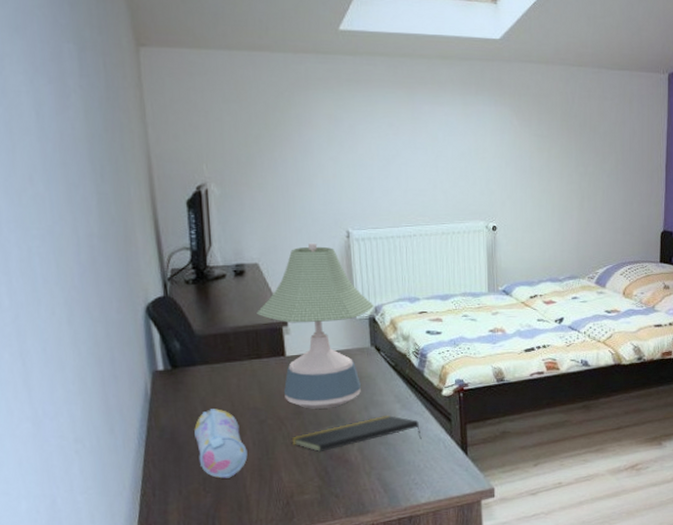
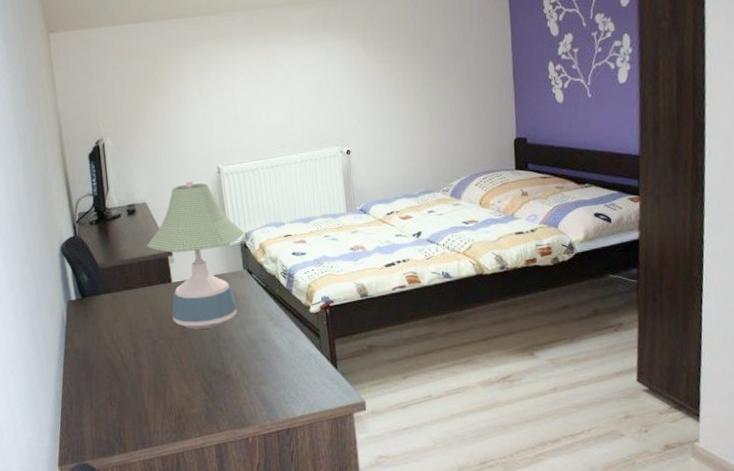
pencil case: present [194,409,248,479] -> none [101,331,145,394]
notepad: present [291,416,422,453] -> none [179,333,294,369]

